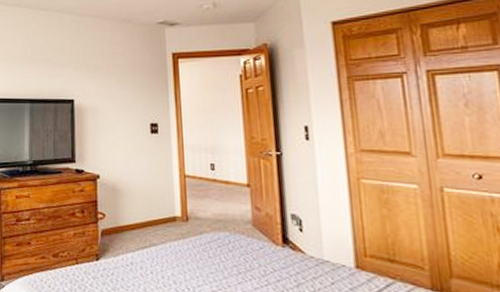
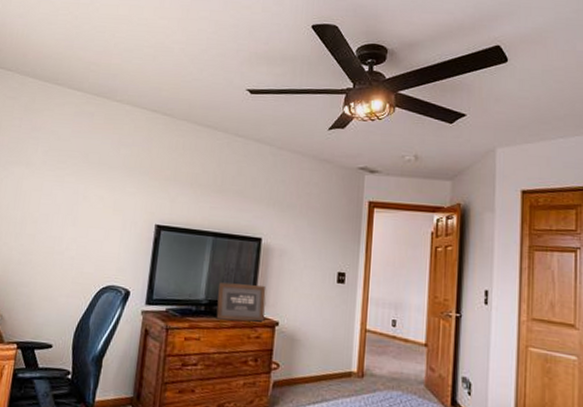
picture frame: none [41,143,86,178] -> present [216,282,266,322]

